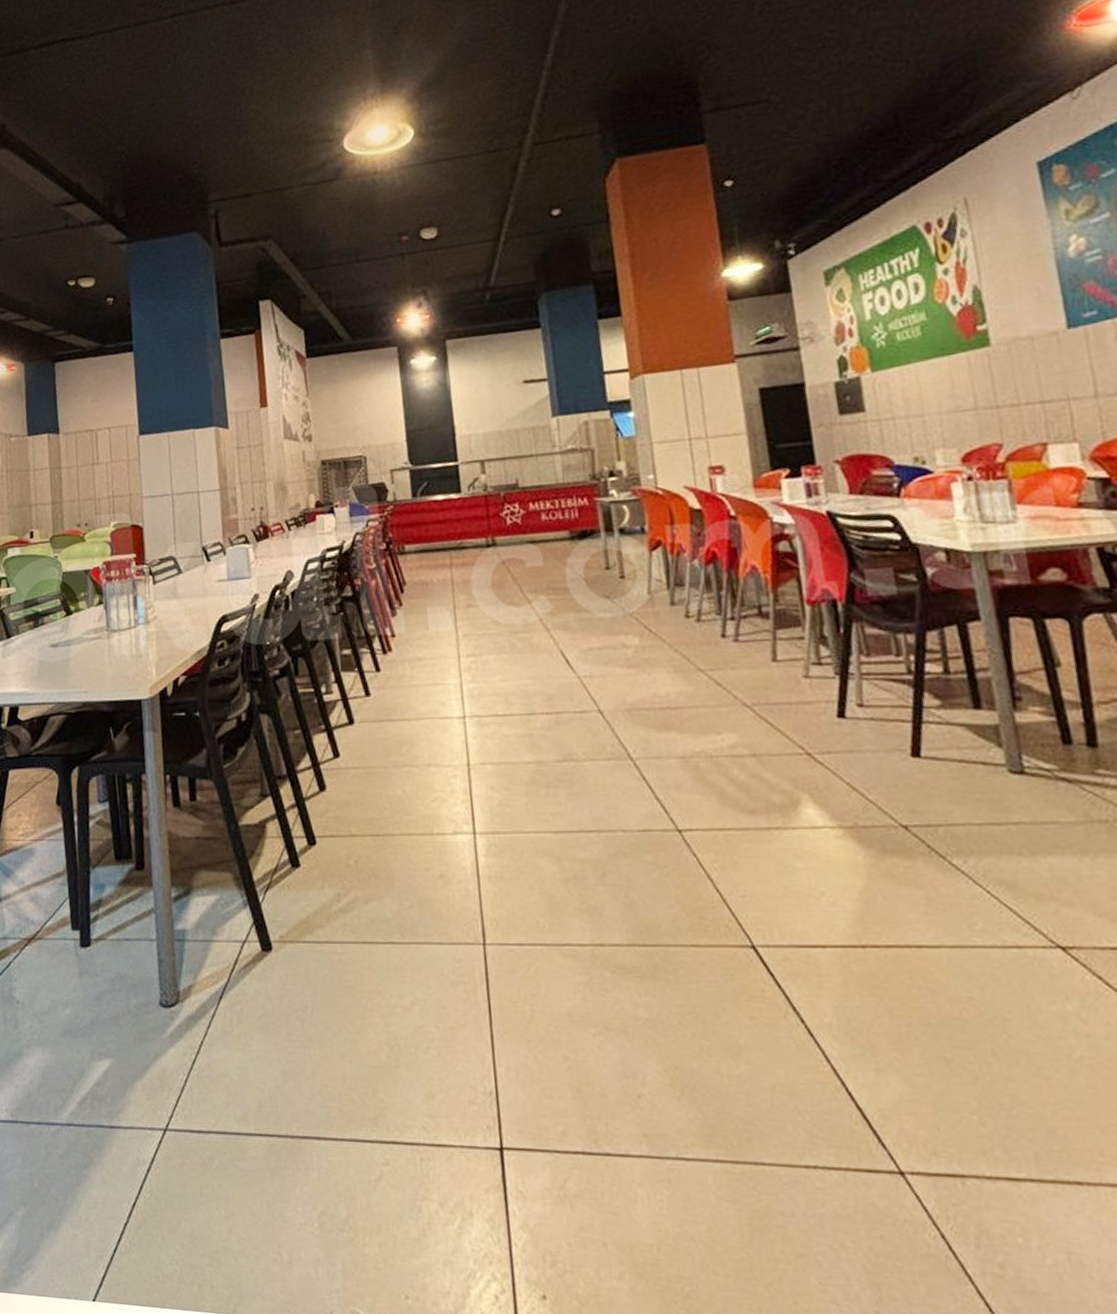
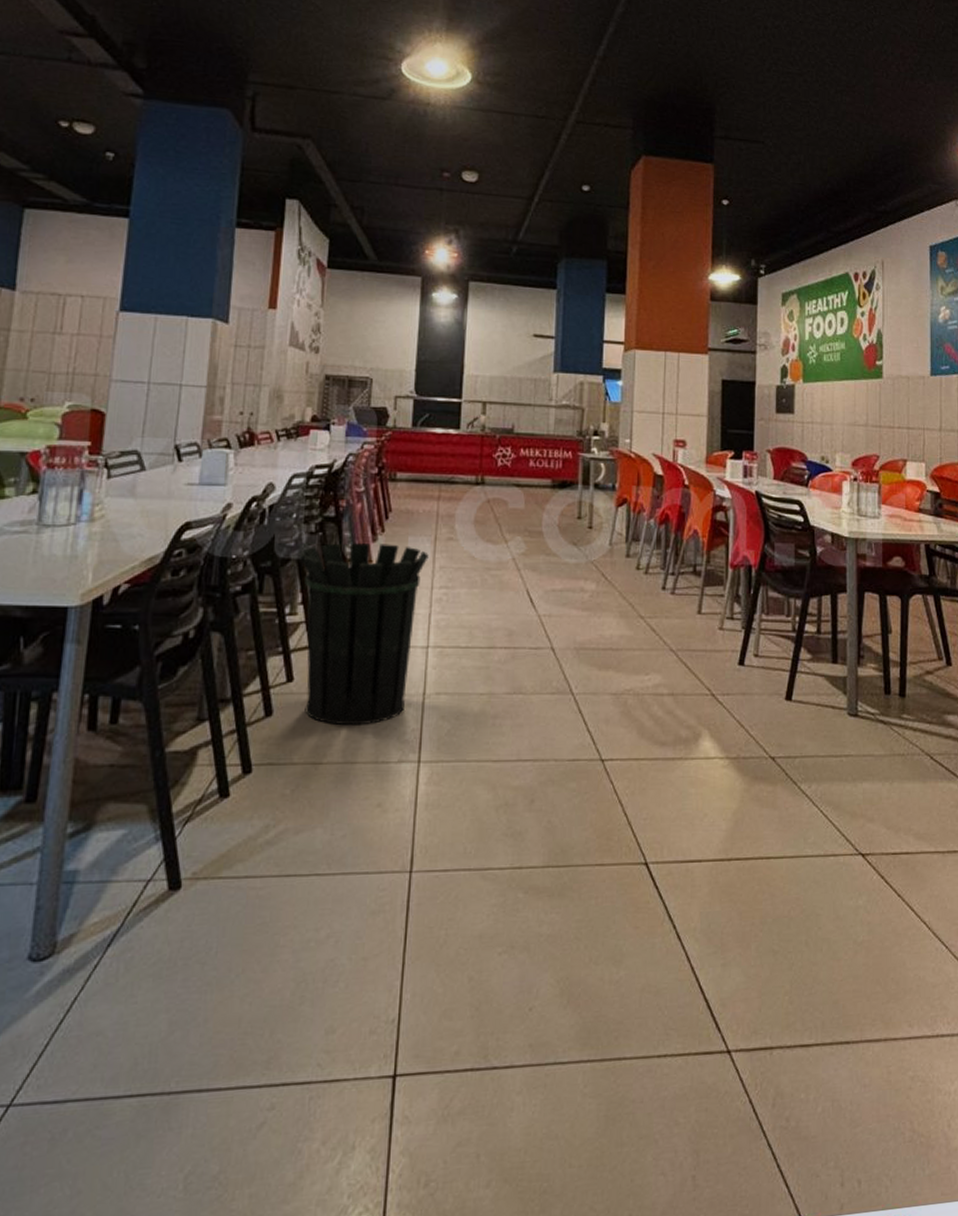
waste bin: none [325,616,451,799] -> present [299,543,429,726]

